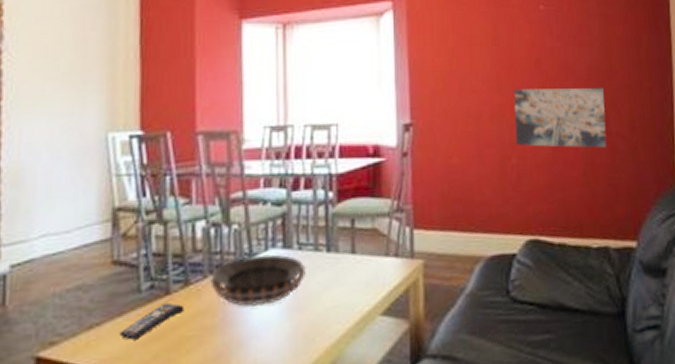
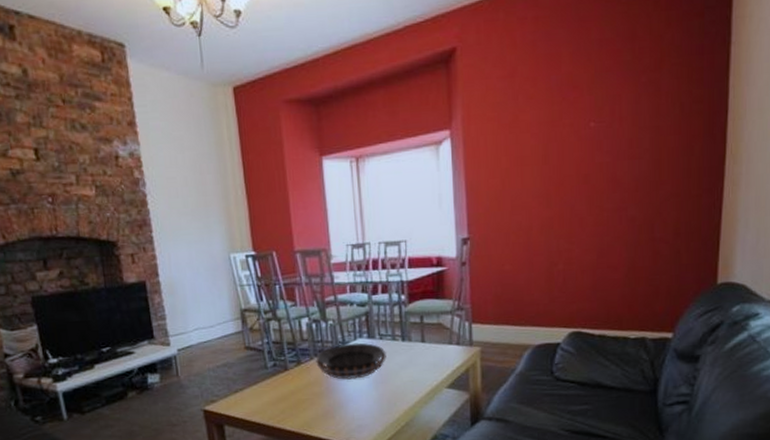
remote control: present [119,302,185,340] -> none [256,376,299,401]
wall art: present [514,88,607,148] -> none [562,198,650,254]

